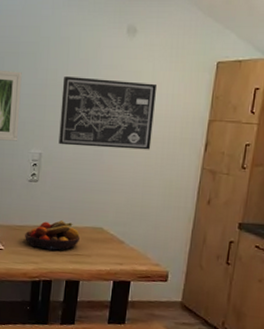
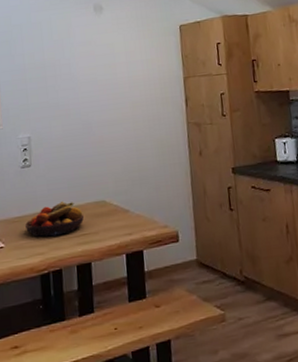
wall art: present [59,77,156,150] -> none [41,52,137,125]

